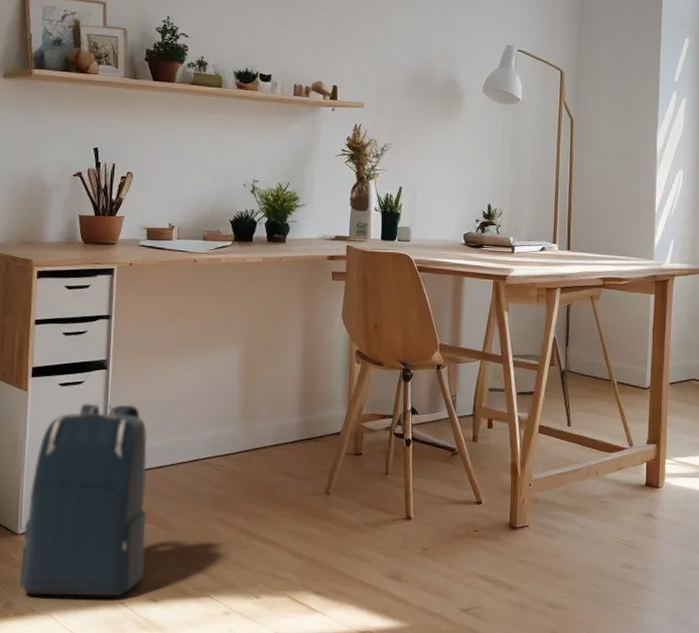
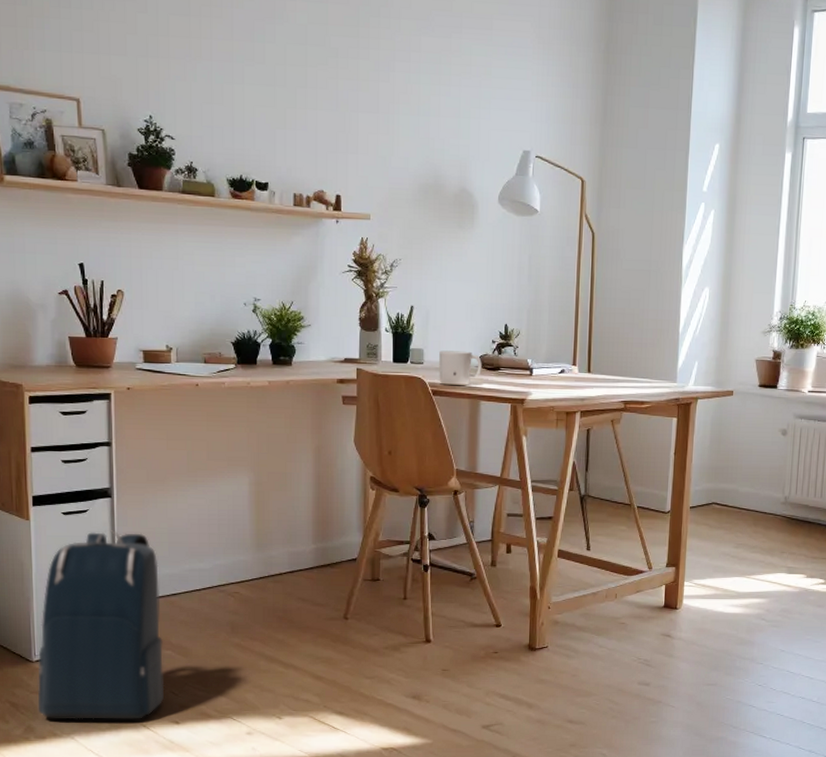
mug: none [424,229,467,262] -> present [439,350,483,385]

